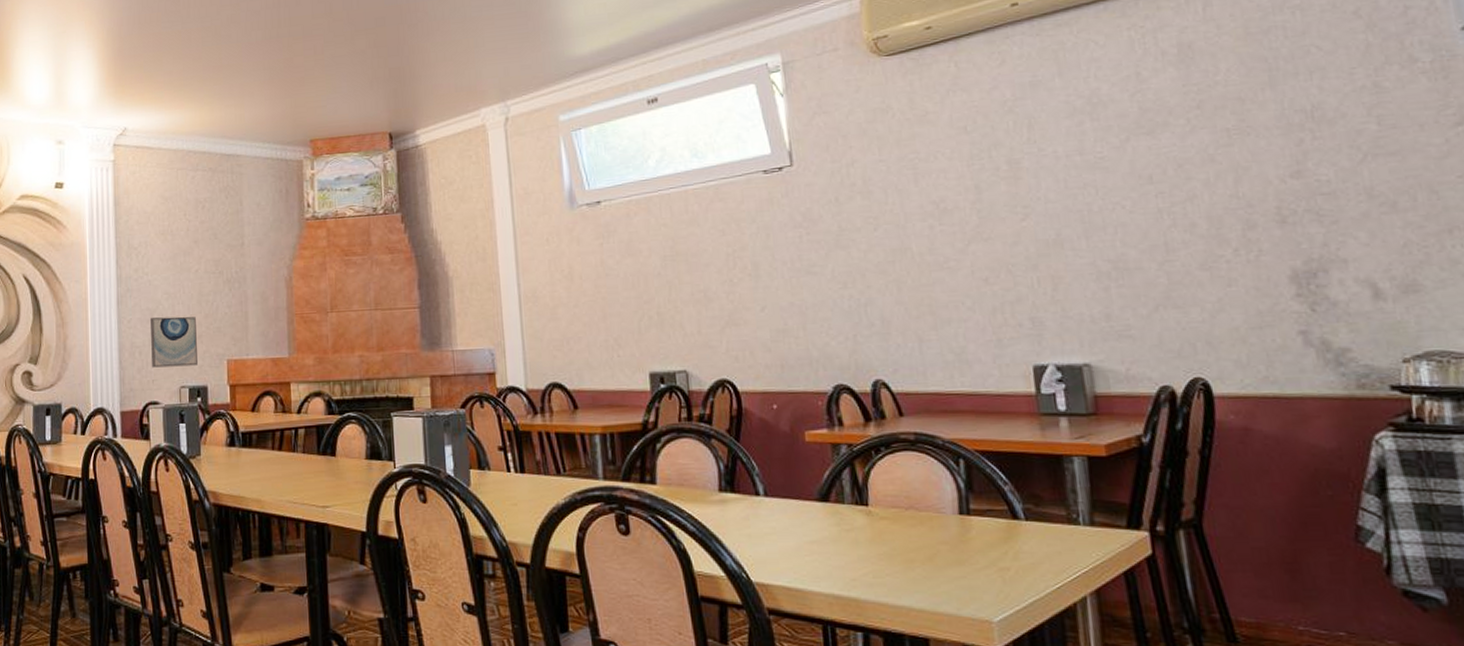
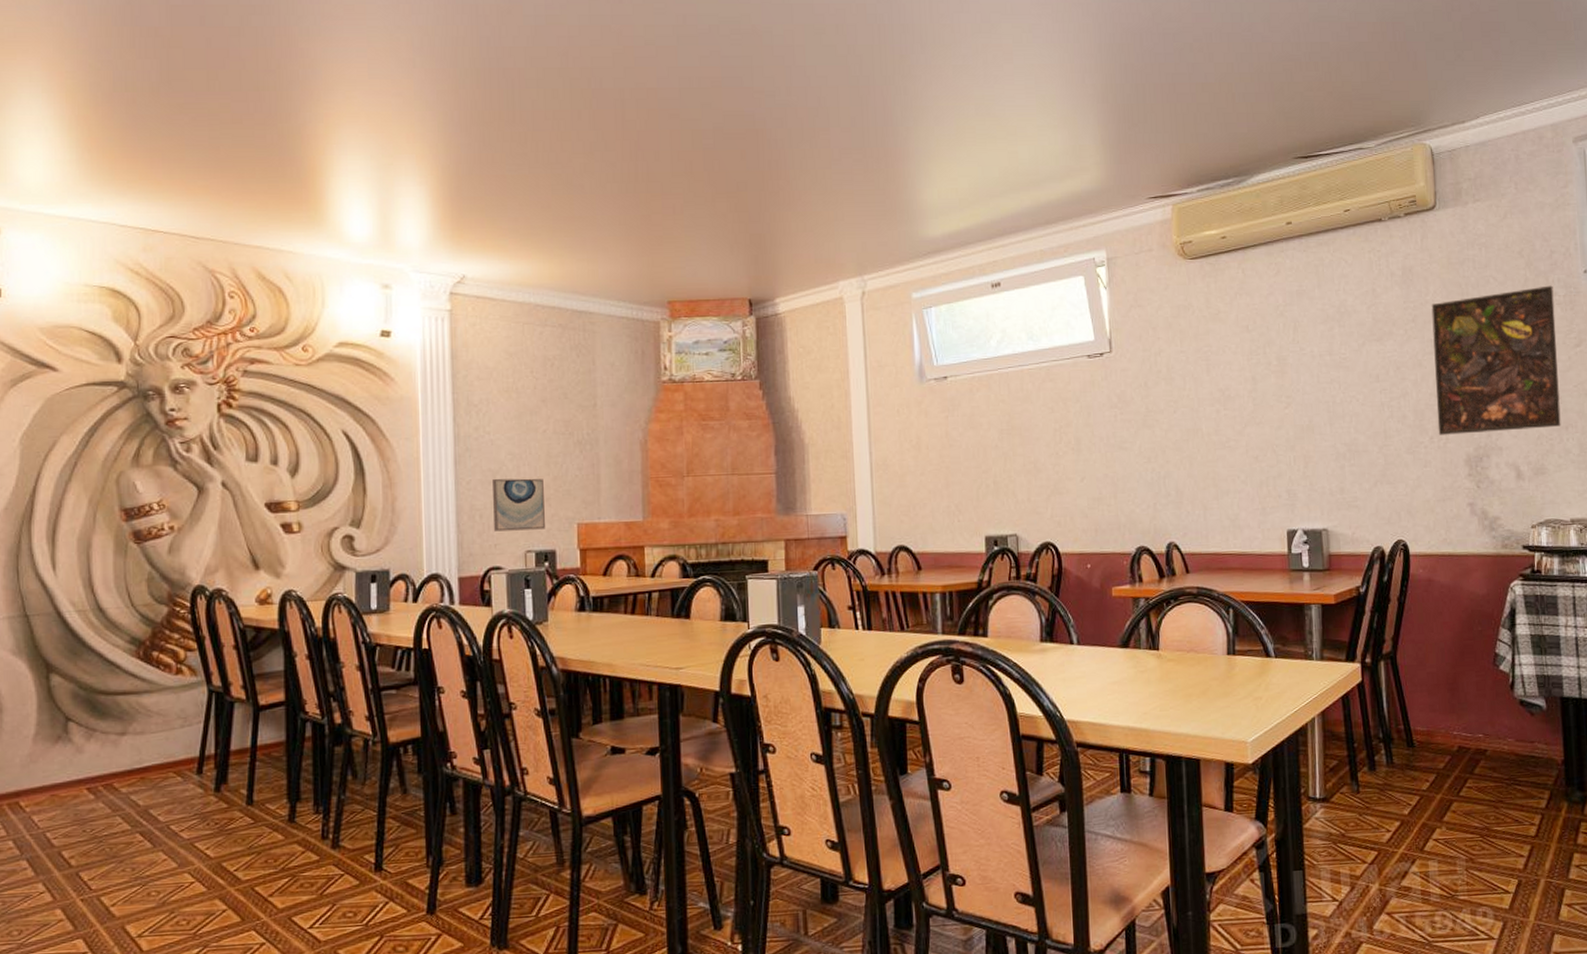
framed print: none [1224,50,1441,246] -> present [1431,285,1561,435]

